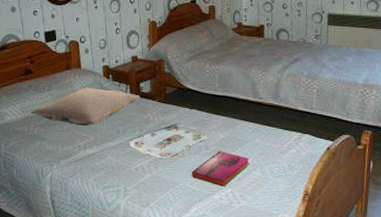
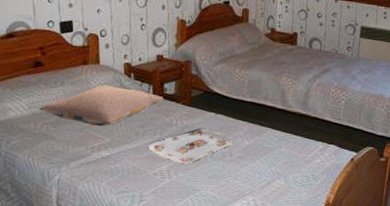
hardback book: present [192,151,250,187] -> none [213,158,274,195]

